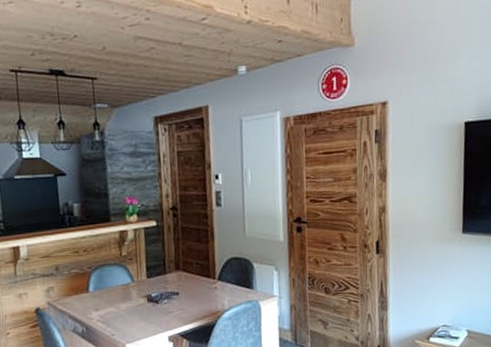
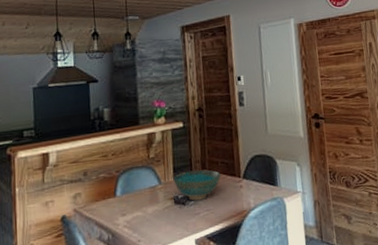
bowl: none [146,269,195,300] -> present [173,169,221,201]

